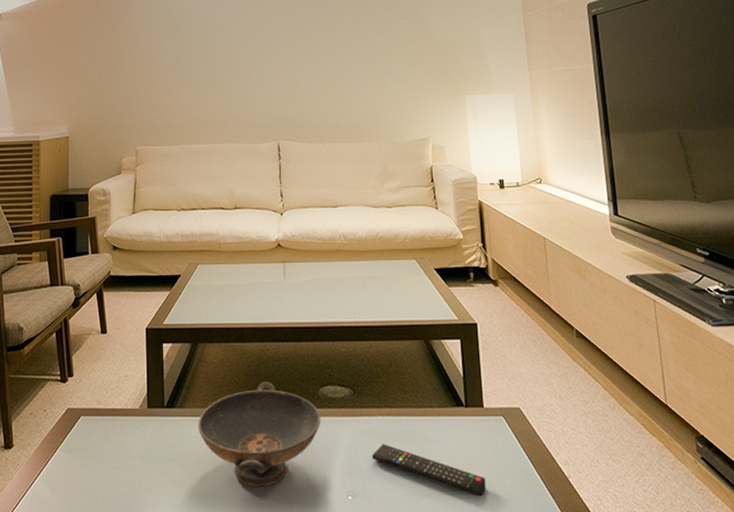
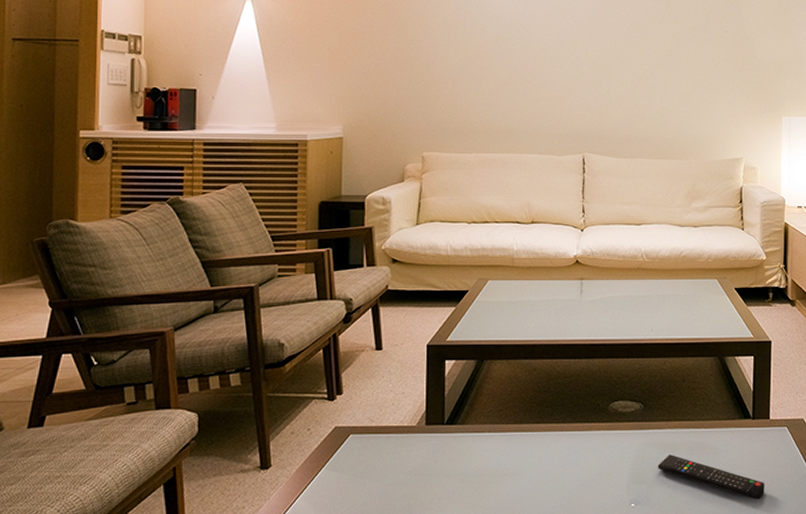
decorative bowl: present [198,382,321,487] -> none [480,398,609,499]

